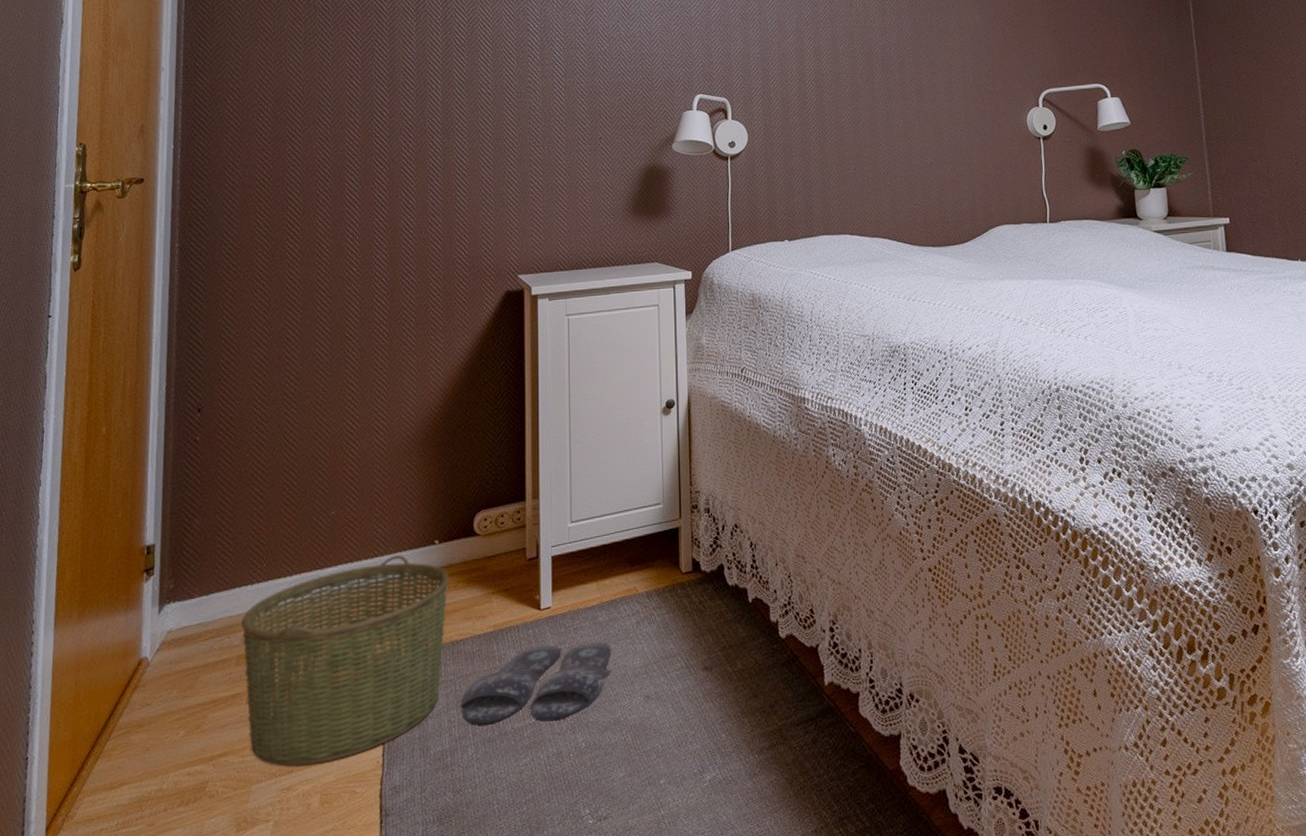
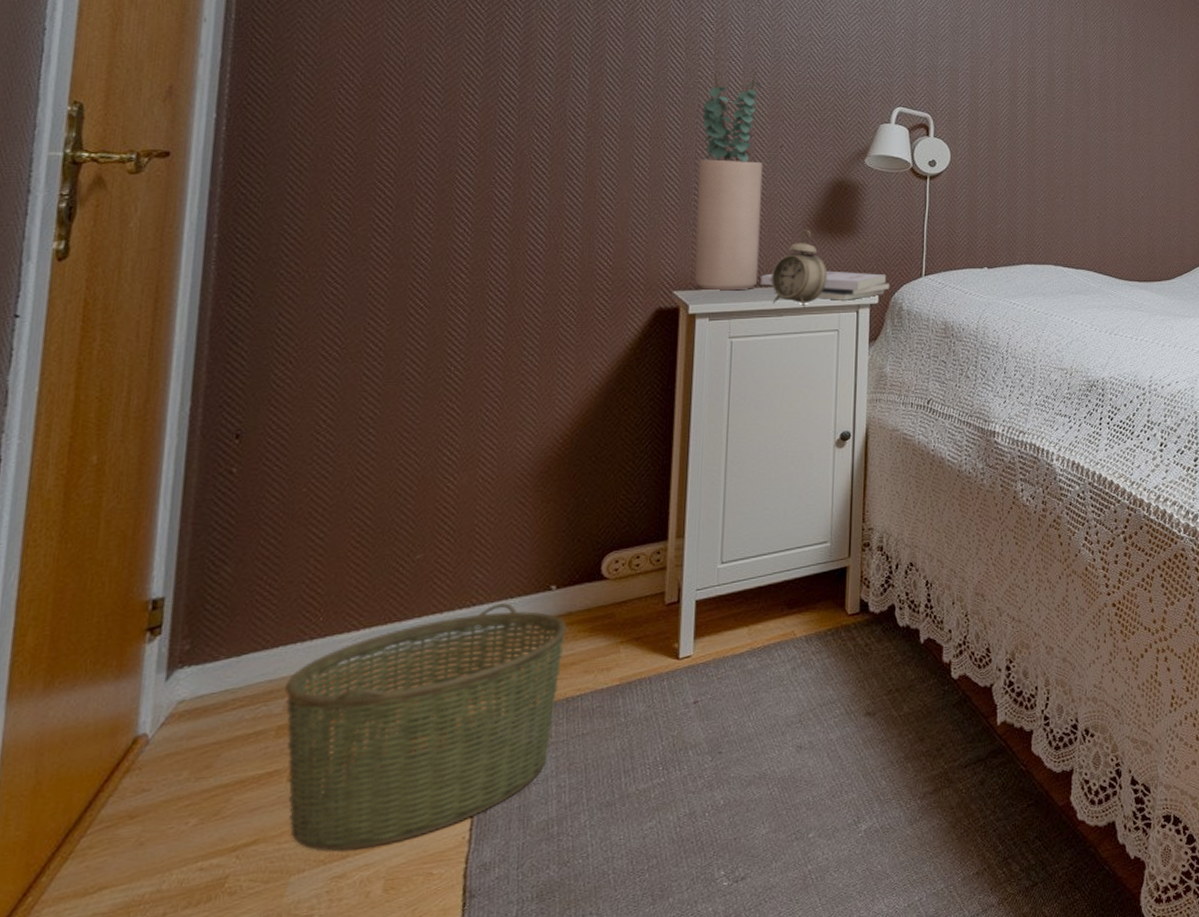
slippers: present [460,642,613,725] -> none [573,691,761,789]
vase: none [533,72,587,274] -> present [694,70,763,291]
books: none [590,250,700,278] -> present [760,271,889,300]
alarm clock: none [598,213,646,285] -> present [770,229,828,307]

